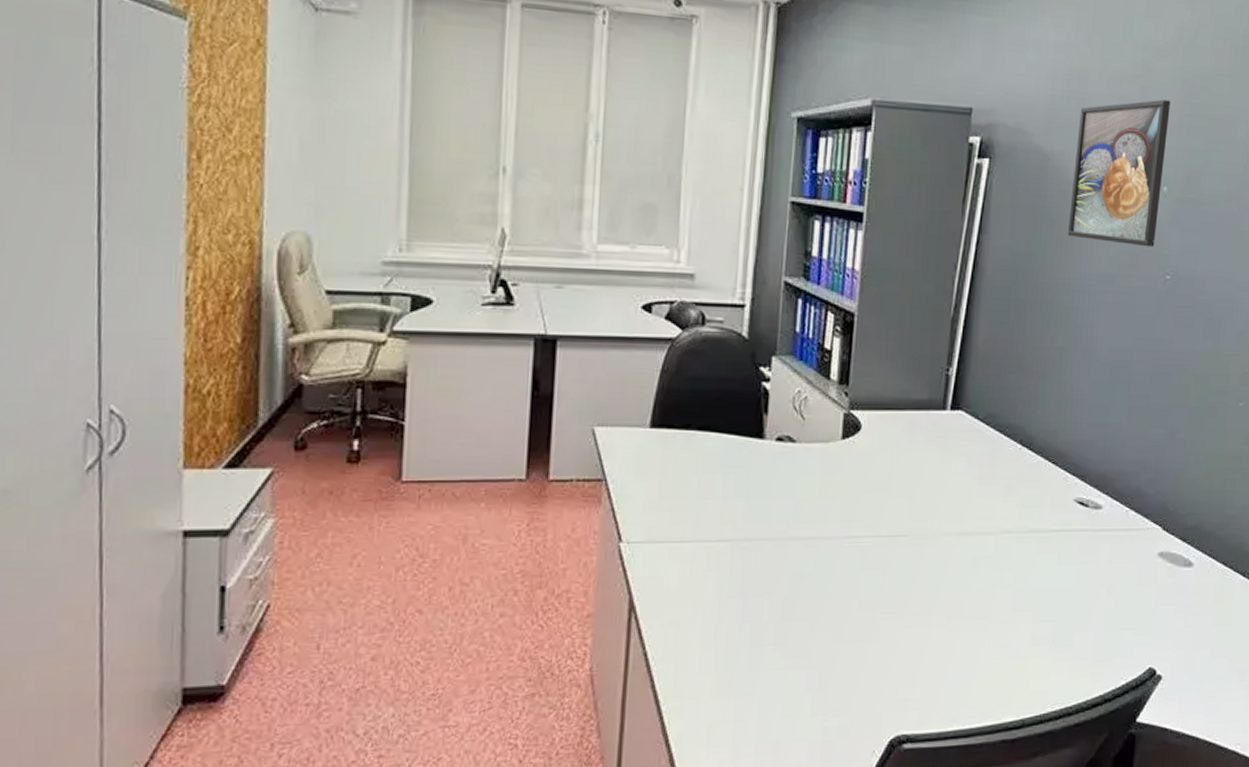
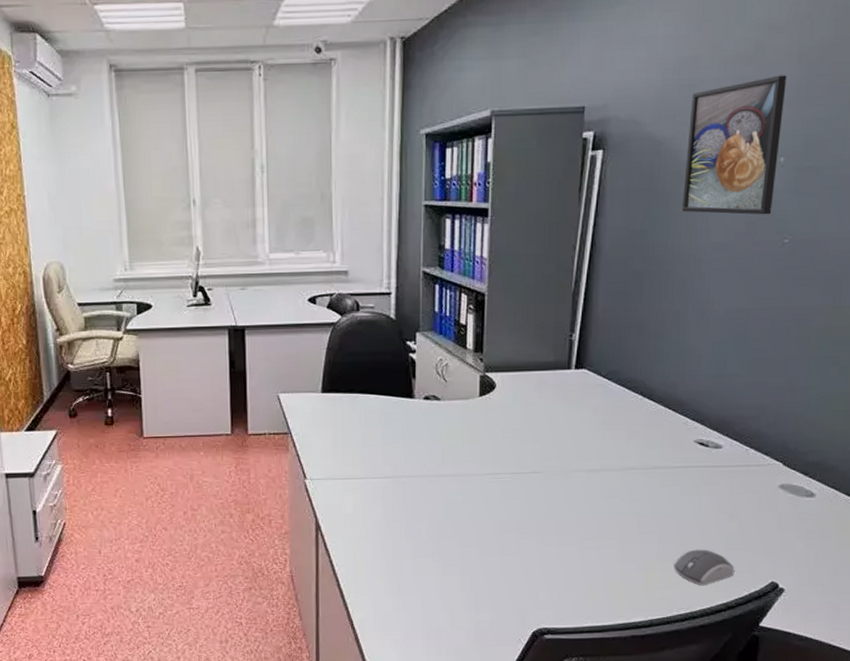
computer mouse: none [1049,630,1113,675] -> present [673,549,735,586]

